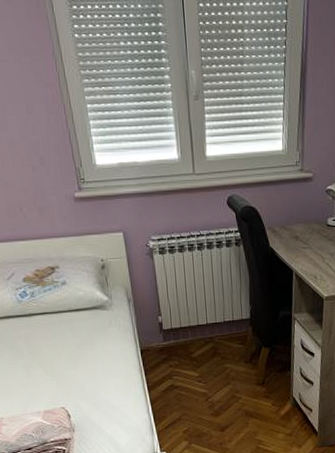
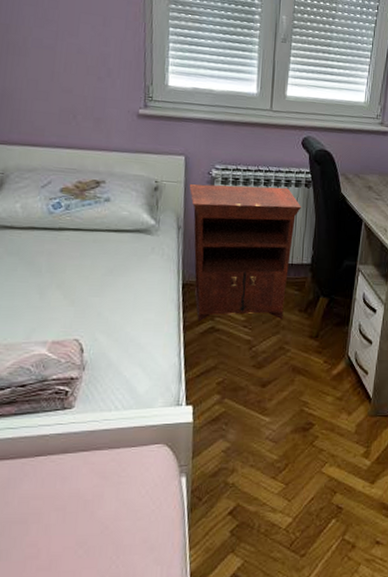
nightstand: none [131,249,235,382] -> present [189,184,301,322]

